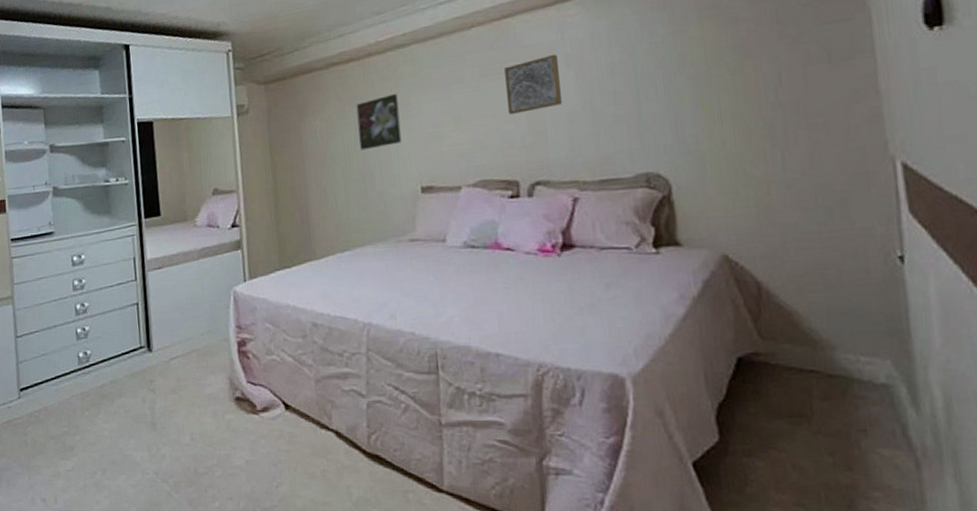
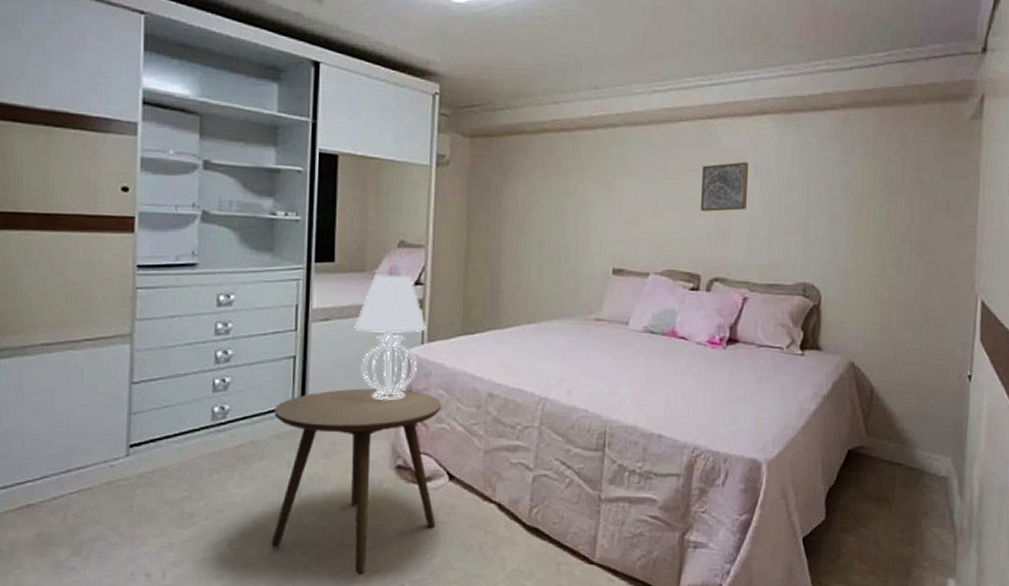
side table: none [126,326,278,501] -> present [271,388,442,575]
table lamp: none [184,220,247,337] -> present [354,274,426,400]
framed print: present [356,93,402,151] -> none [560,171,603,224]

